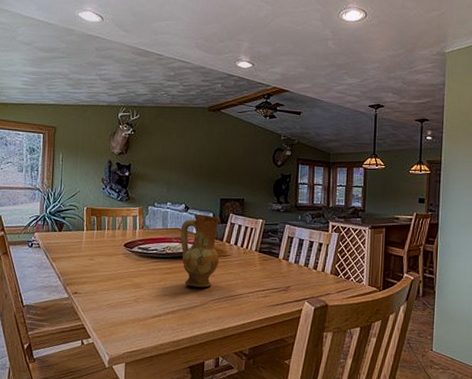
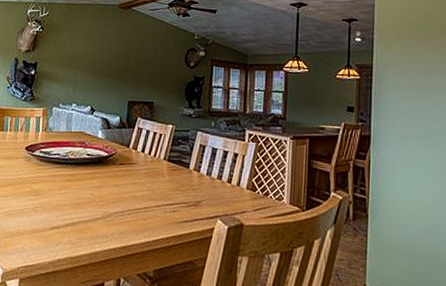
ceramic jug: present [180,214,221,288] -> none [84,117,128,198]

